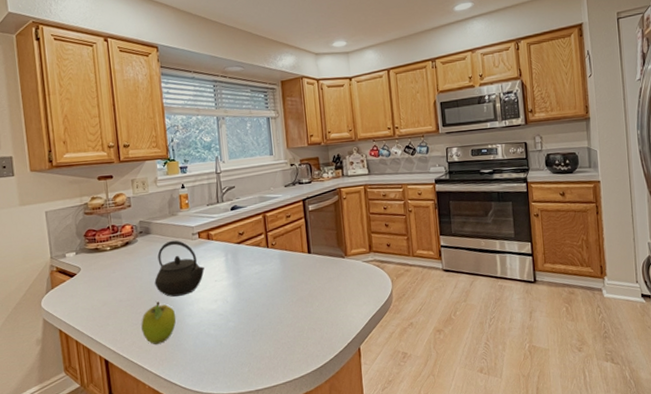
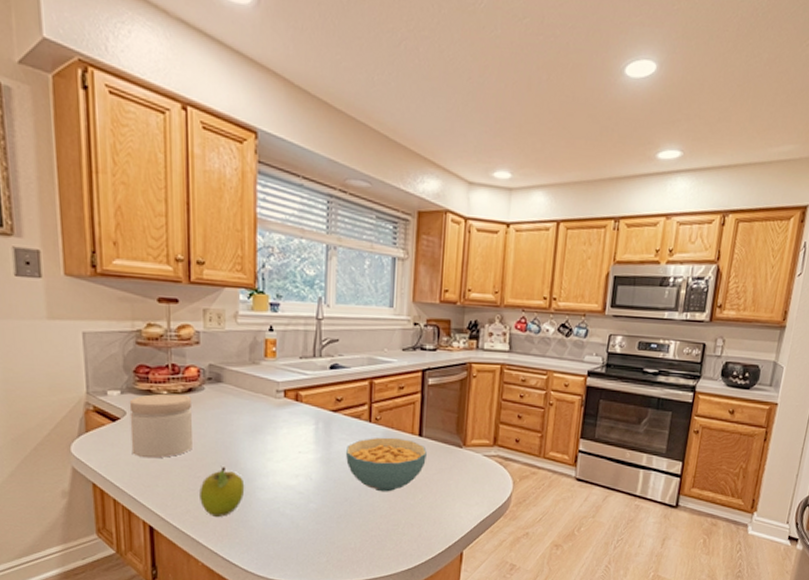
jar: none [82,247,134,304] -> present [129,393,194,459]
kettle: present [154,240,205,297] -> none [221,394,287,464]
cereal bowl: none [251,257,317,305] -> present [345,437,427,492]

